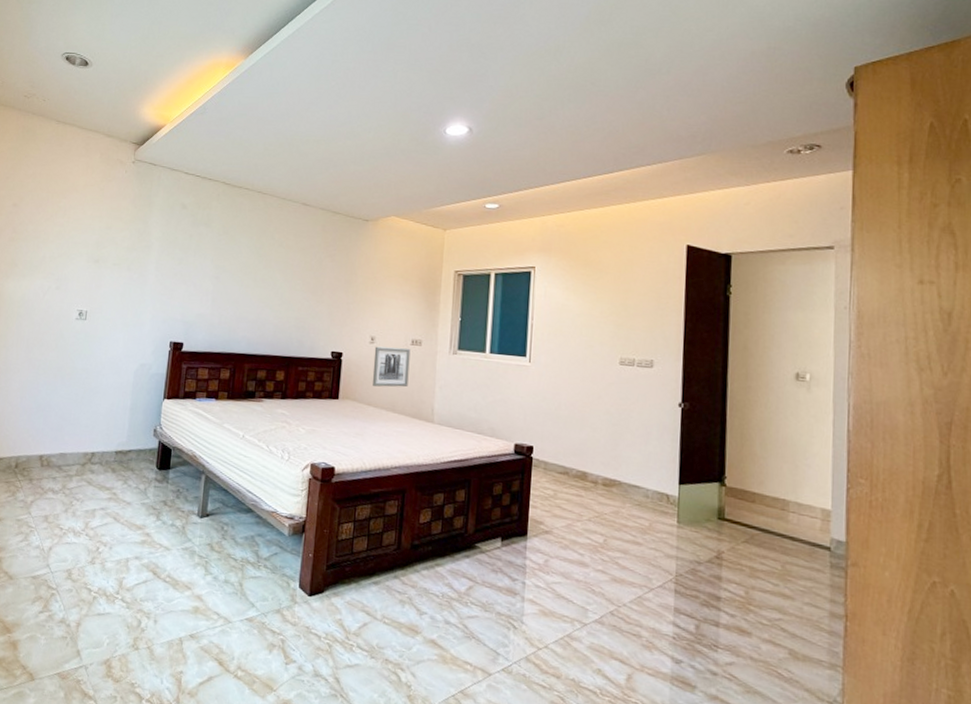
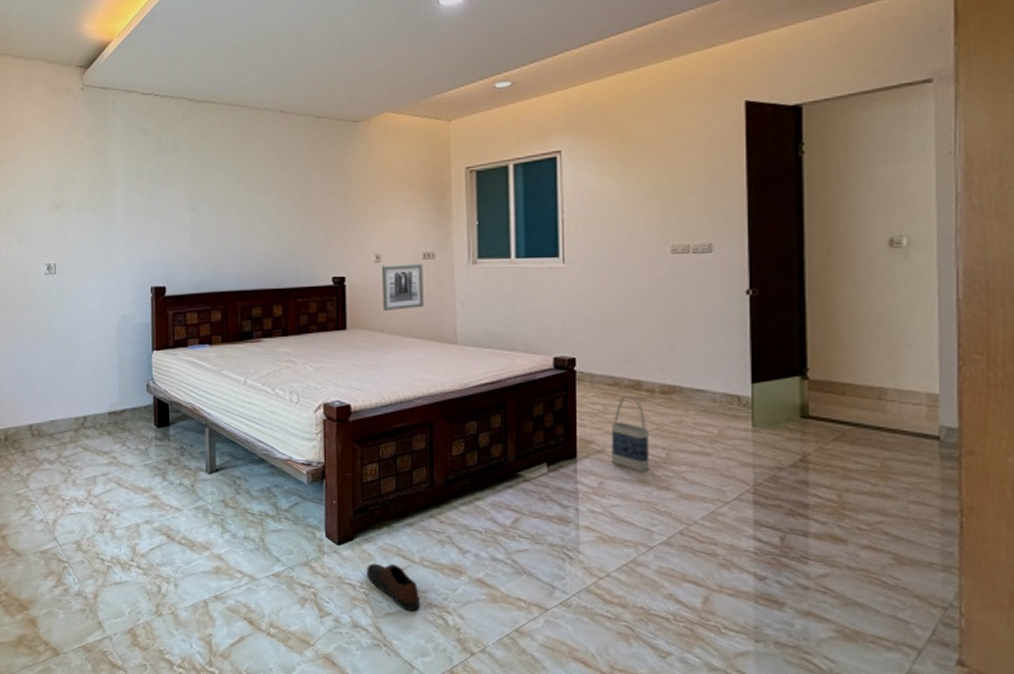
shoe: none [332,616,378,667] -> present [366,563,420,613]
bag: none [556,484,590,554] -> present [611,395,650,471]

